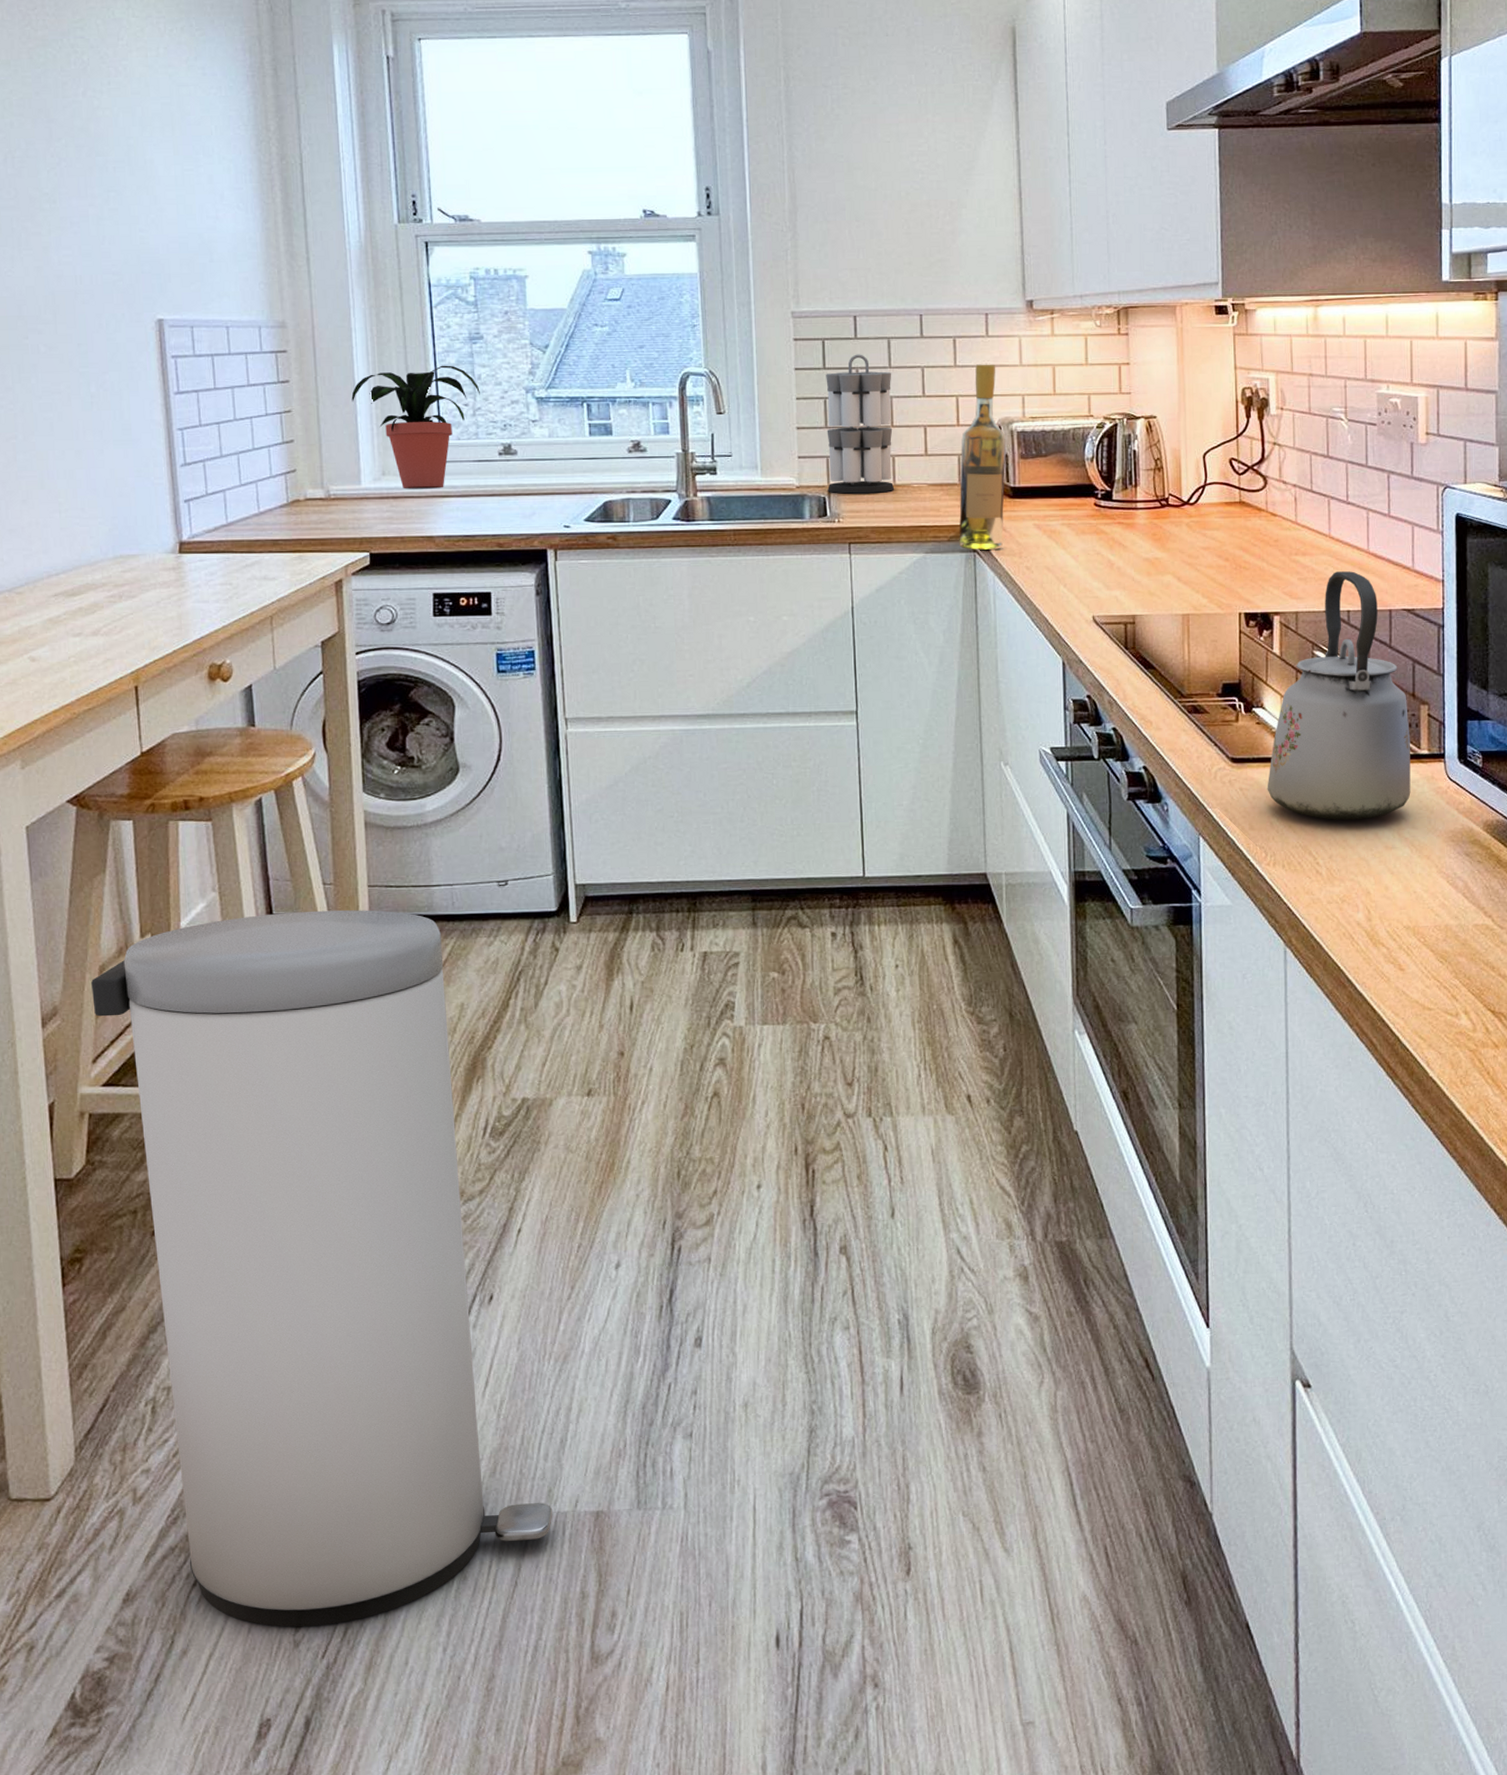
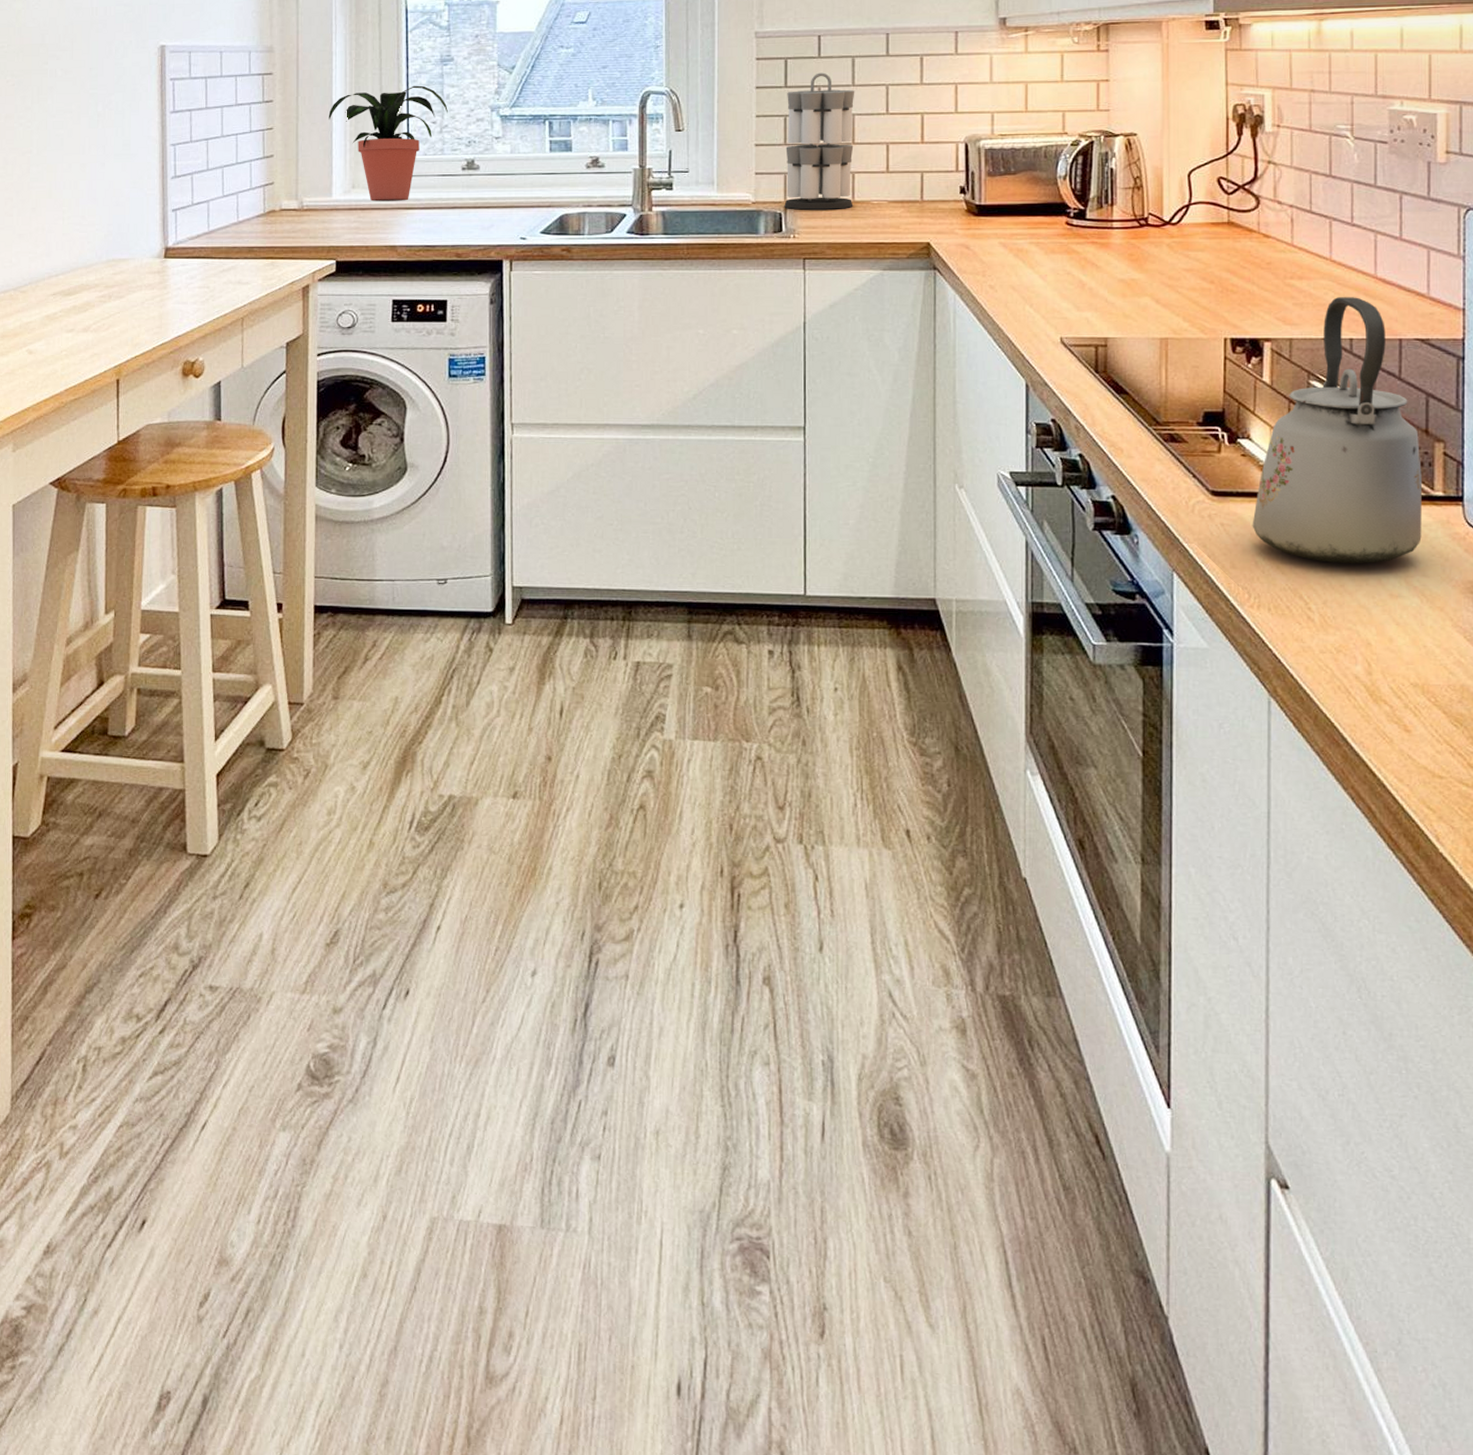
pedal bin: present [91,909,553,1627] -> none [58,598,456,1305]
bottle: present [959,364,1006,550] -> none [919,81,972,268]

